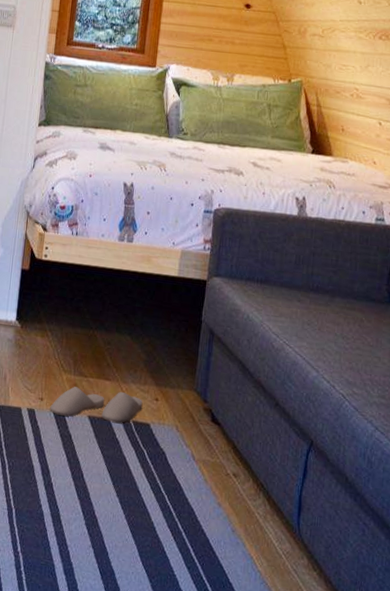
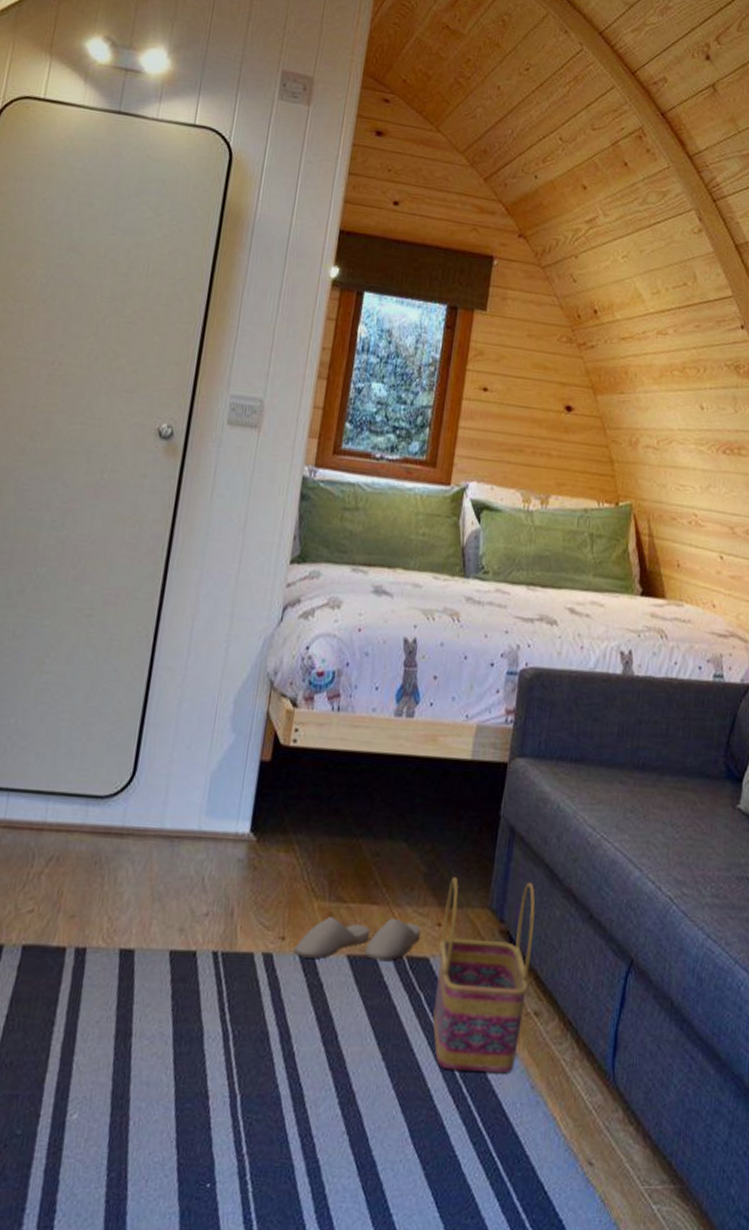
basket: none [154,364,232,518] -> present [432,877,536,1073]

